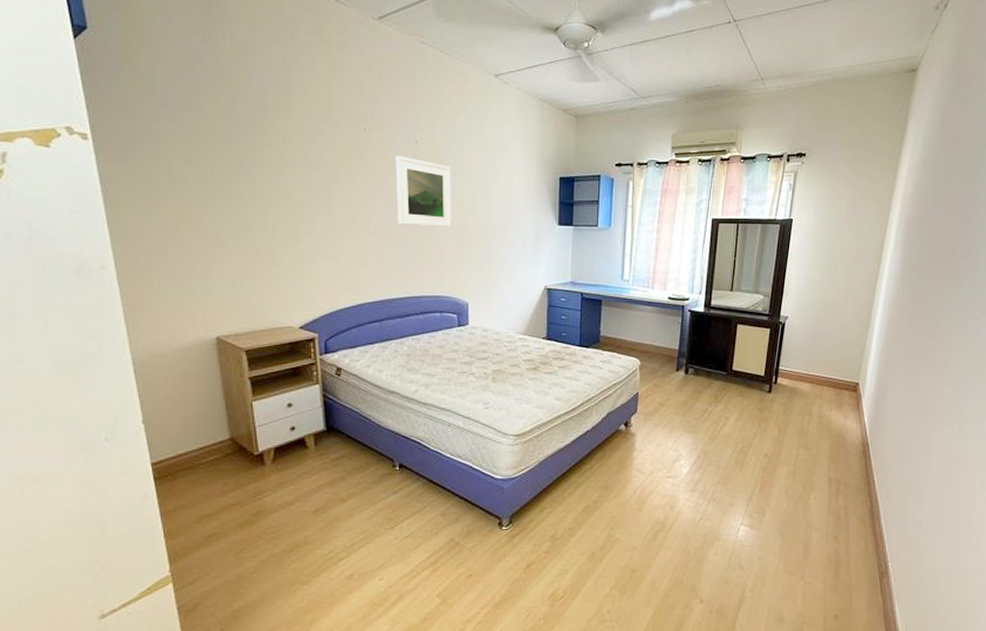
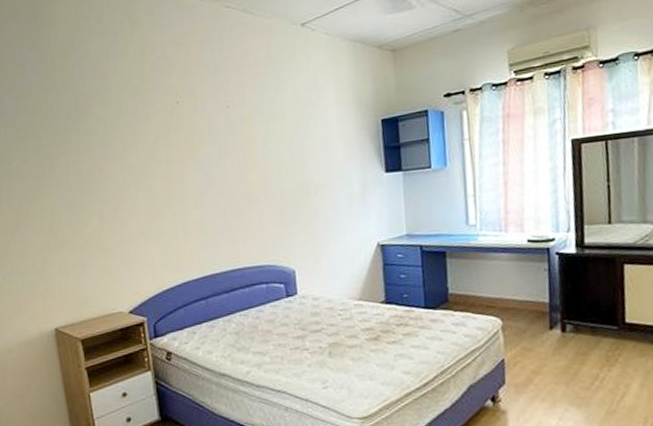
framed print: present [395,155,452,228] -> none [208,123,271,195]

